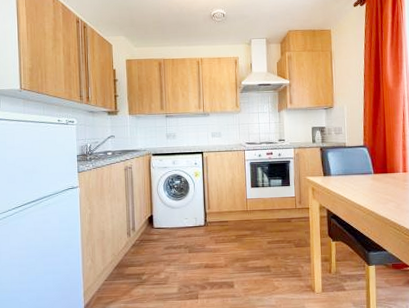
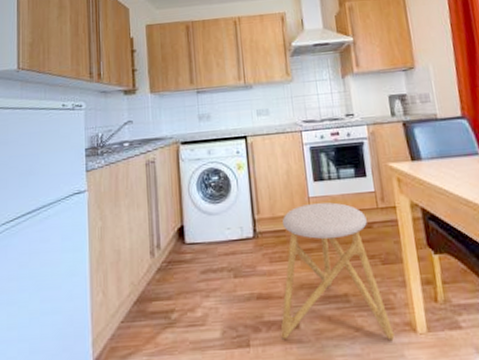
stool: none [220,202,299,297] -> present [280,202,395,341]

